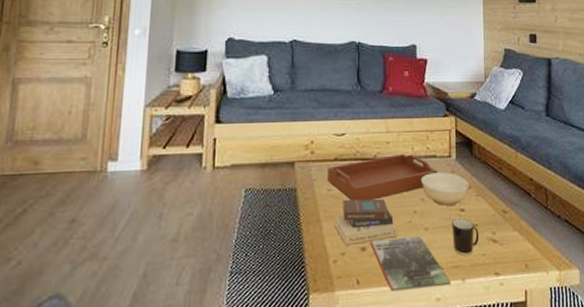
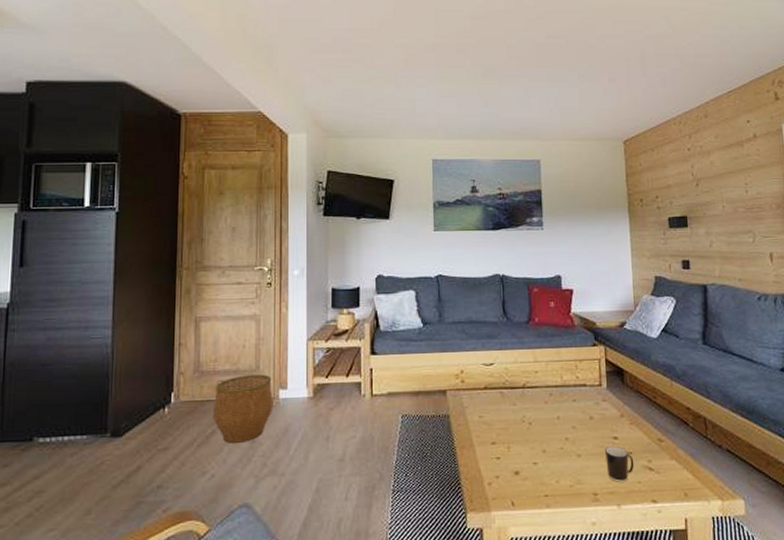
basket: none [24,144,101,224] -> present [212,374,273,443]
serving tray: present [327,153,438,201] -> none [478,382,589,428]
books: present [334,198,398,245] -> none [487,425,550,469]
magazine: present [370,236,451,292] -> none [523,462,606,514]
bowl: present [420,172,469,206] -> none [571,401,622,433]

